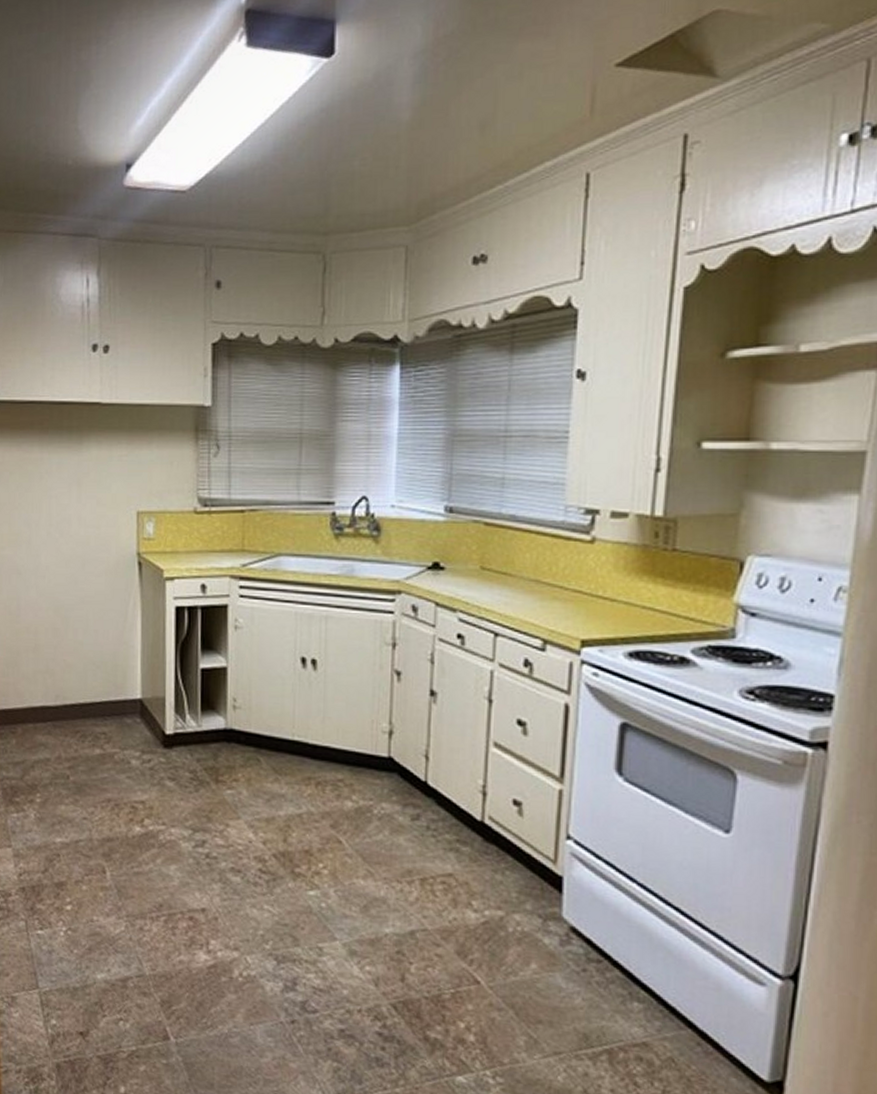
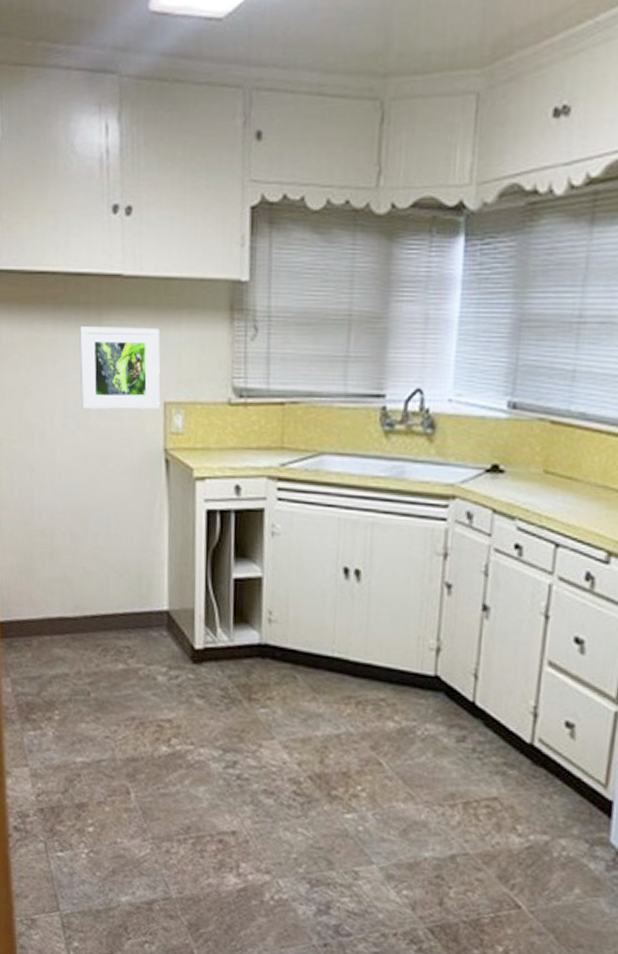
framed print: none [62,447,134,519] -> present [79,326,160,410]

